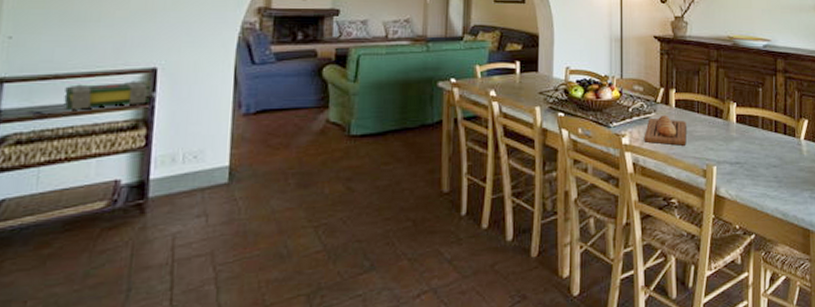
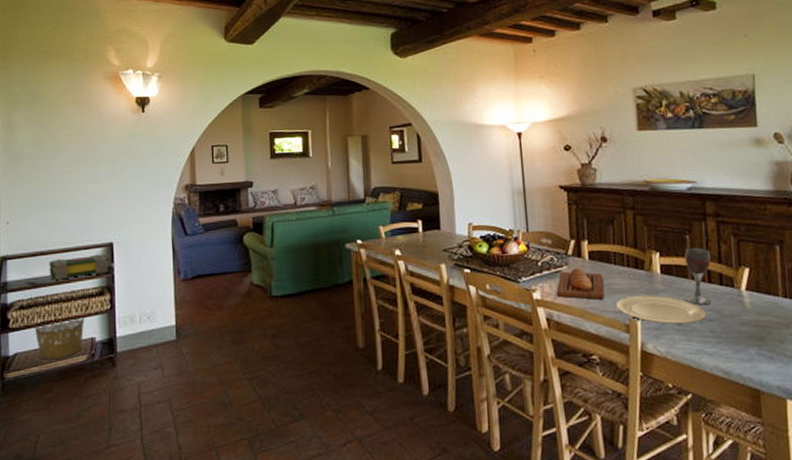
basket: none [34,154,109,207] -> present [34,316,85,360]
plate: none [696,142,772,170] -> present [615,294,707,325]
cup: none [756,99,778,153] -> present [684,247,711,306]

